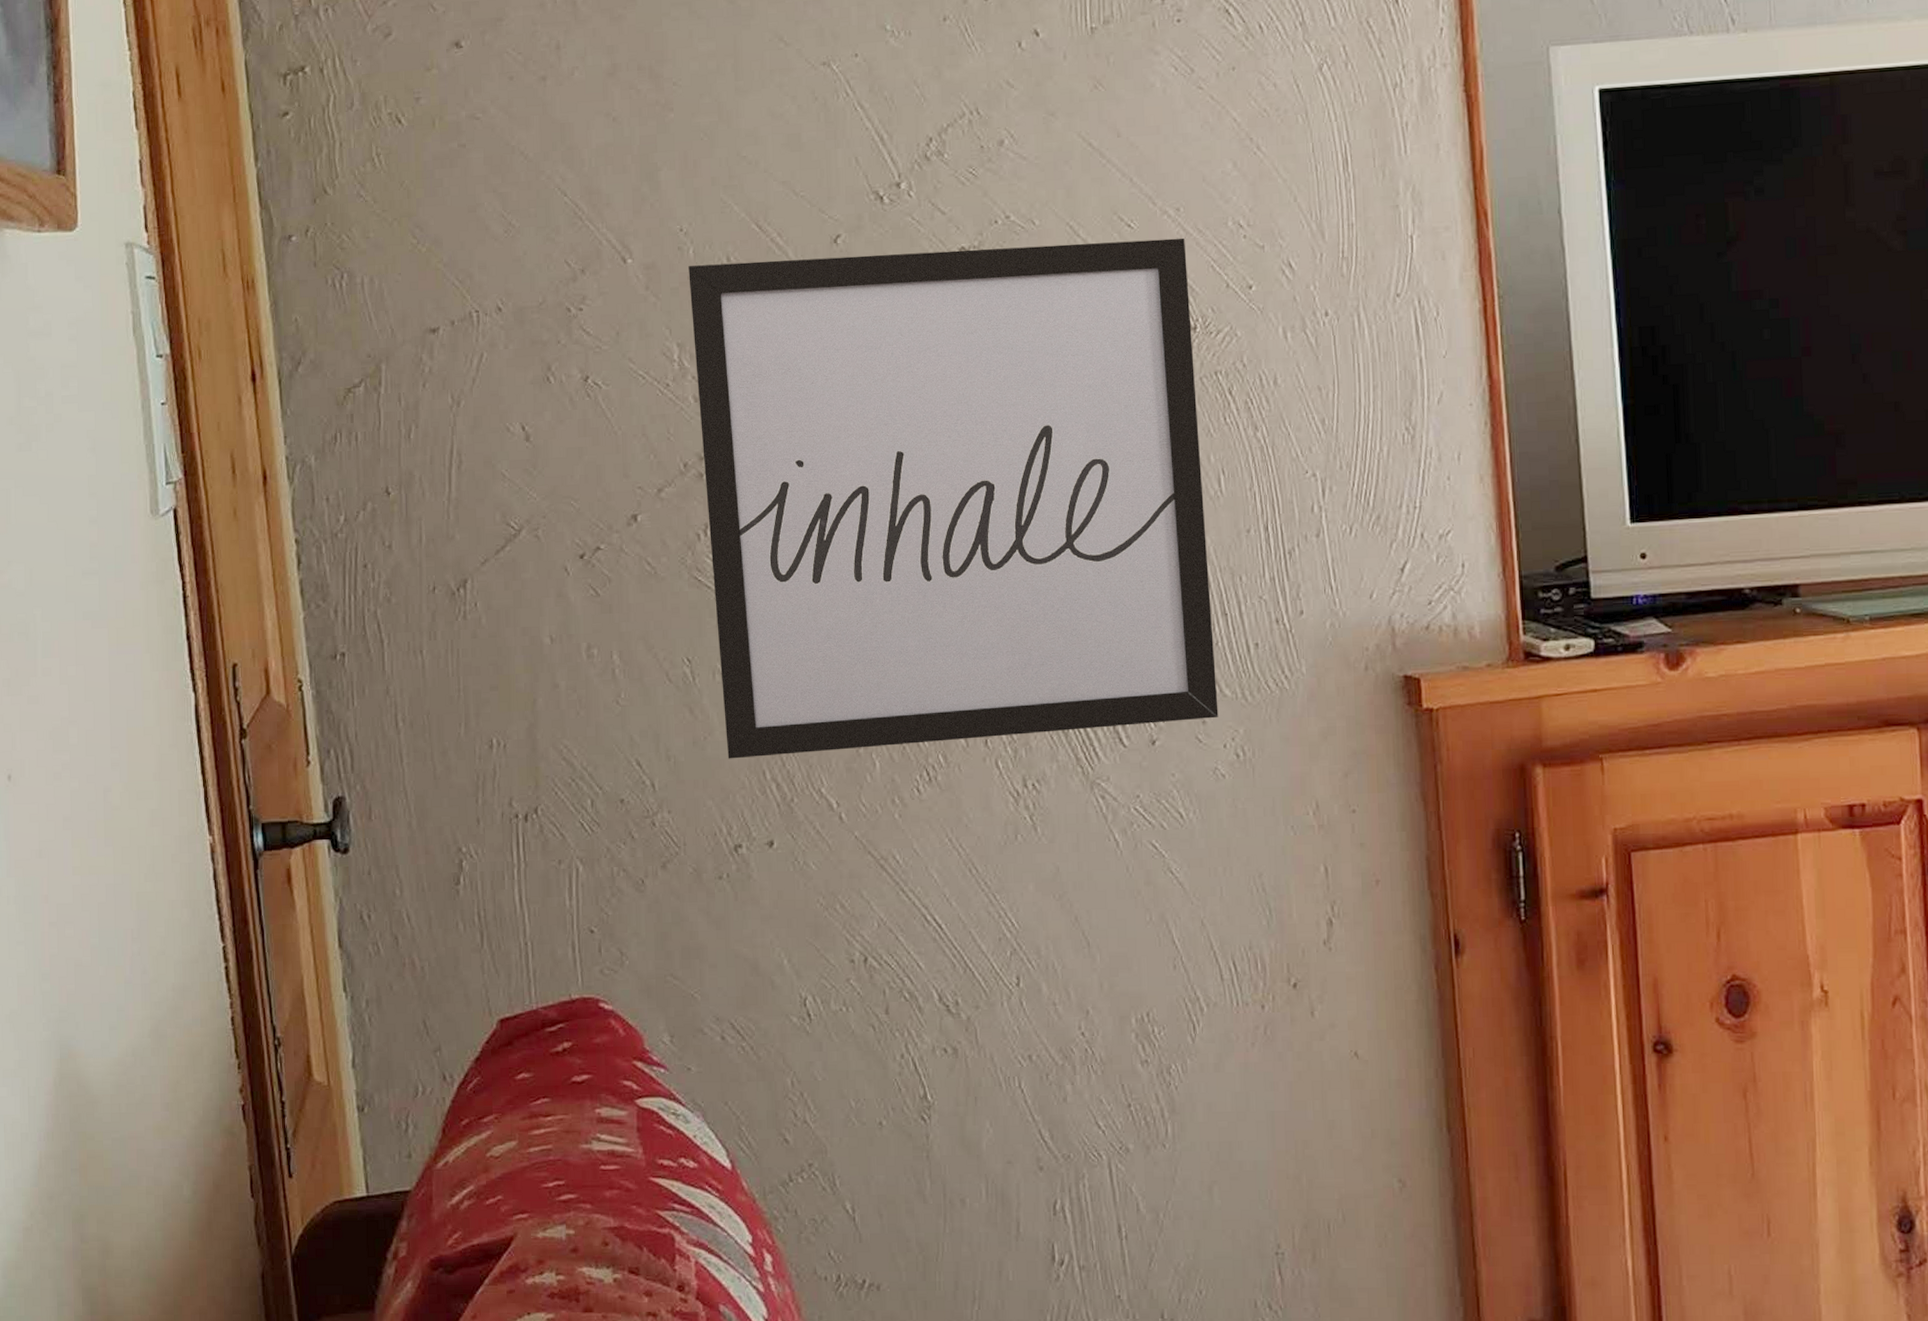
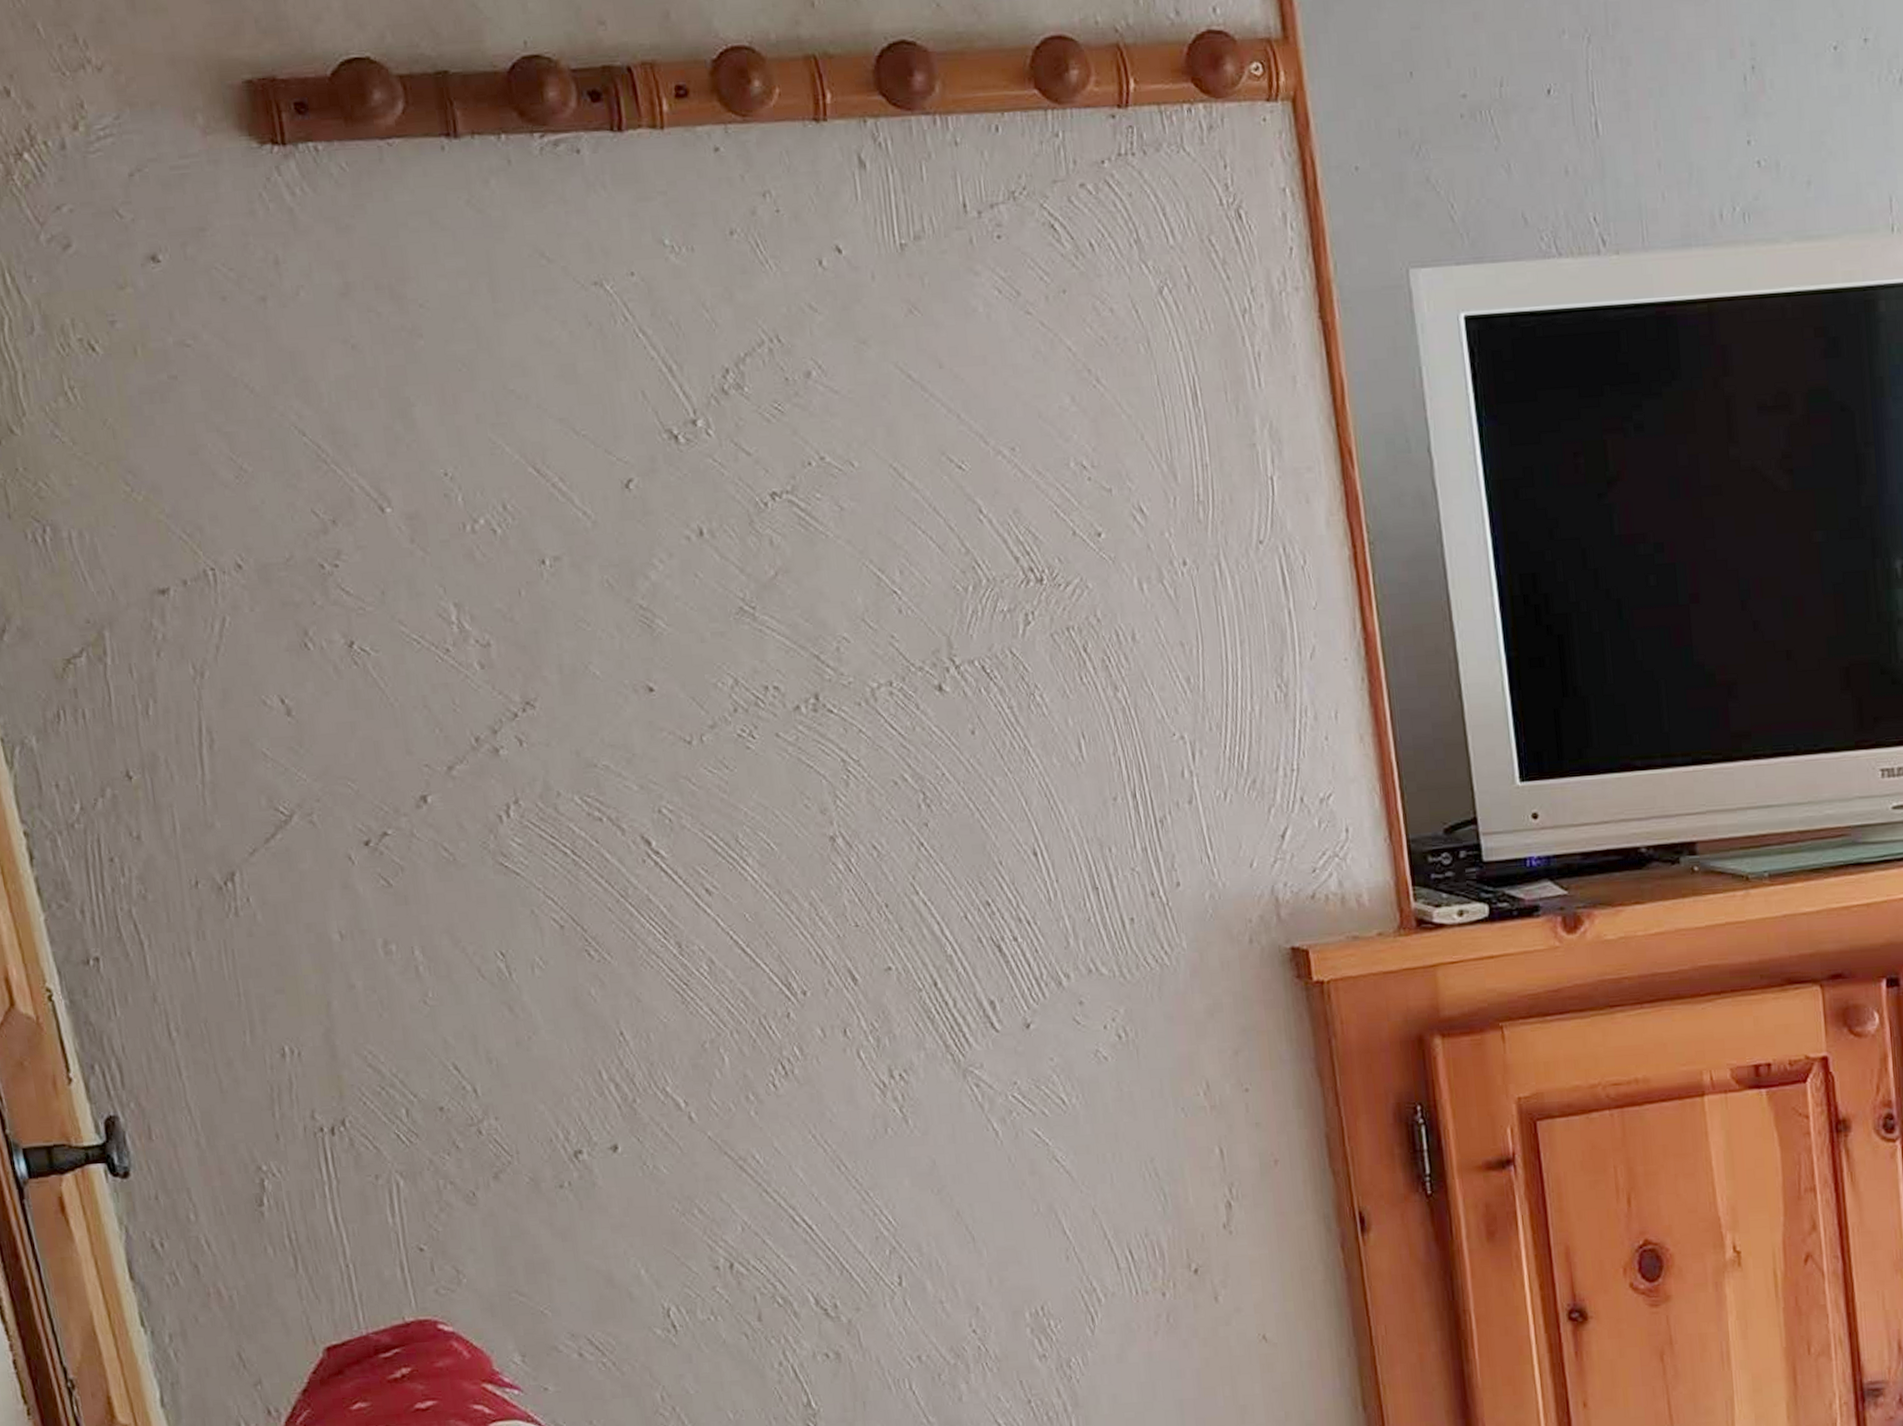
wall art: present [688,237,1219,759] -> none [458,480,1096,1060]

